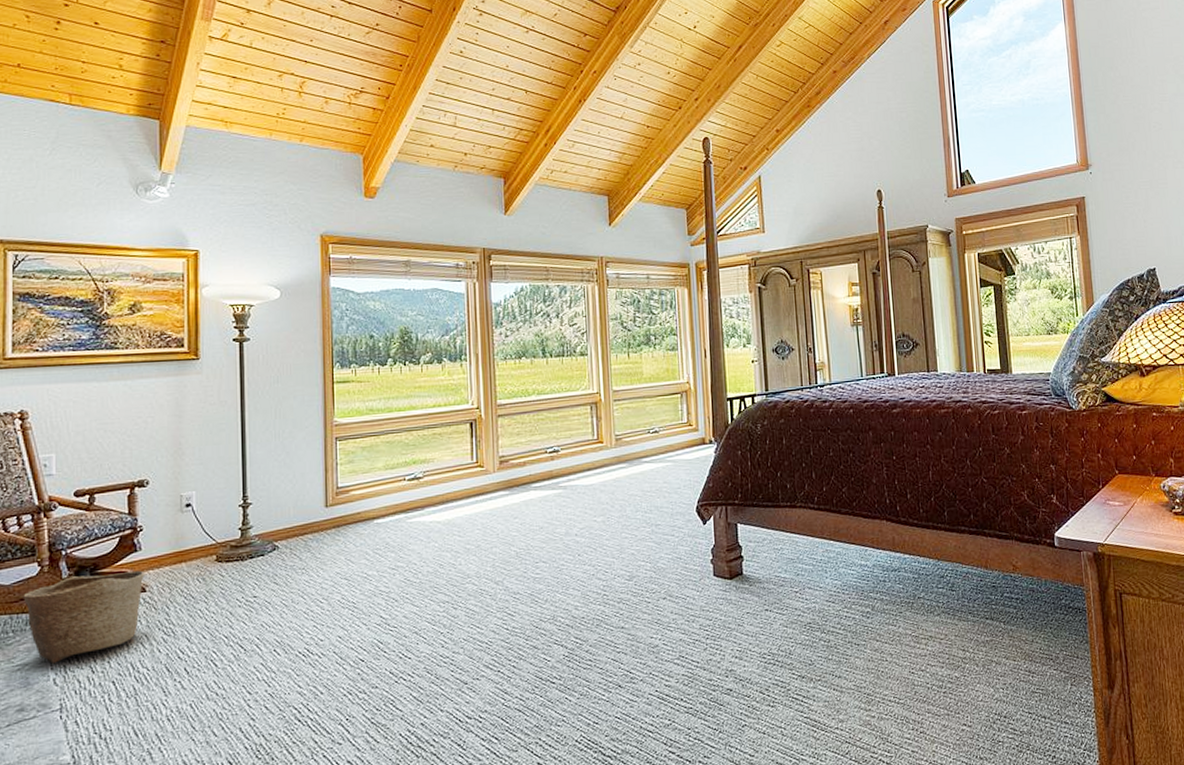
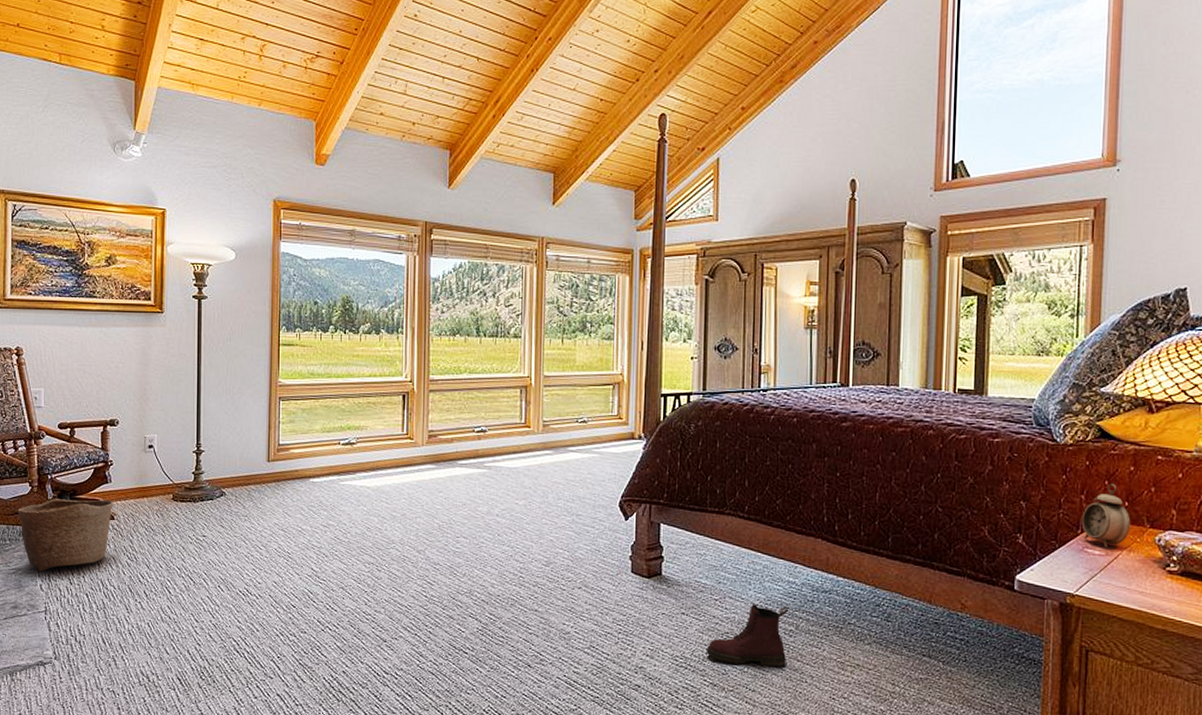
boot: none [791,589,866,653] -> present [706,604,788,667]
alarm clock: none [1101,440,1141,498] -> present [1081,483,1131,548]

